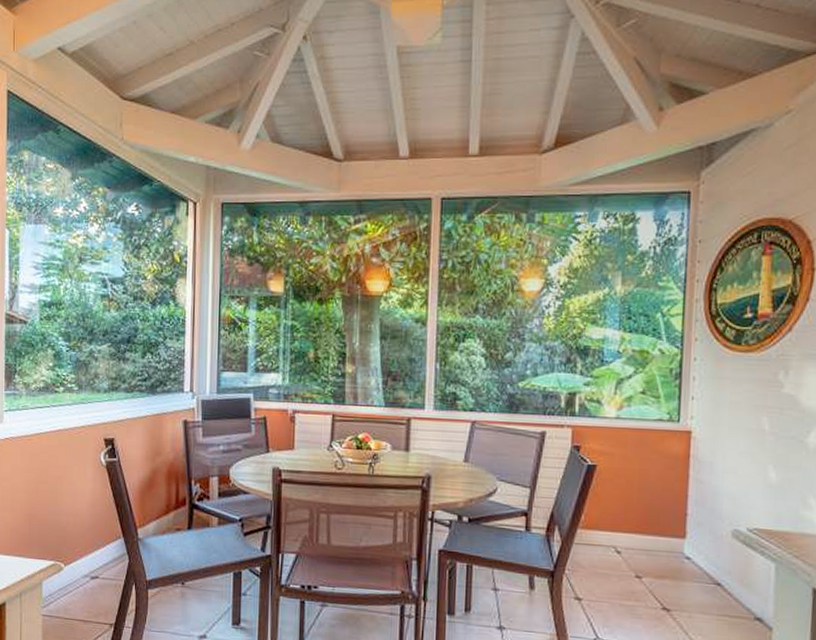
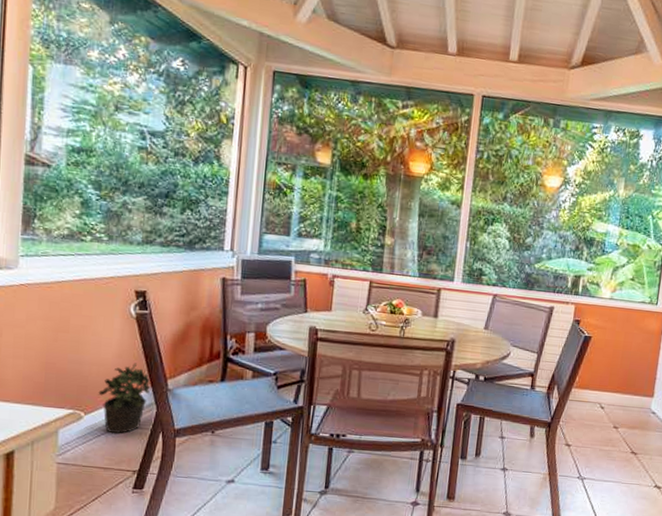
potted plant: none [75,512,123,586] -> present [98,363,152,434]

